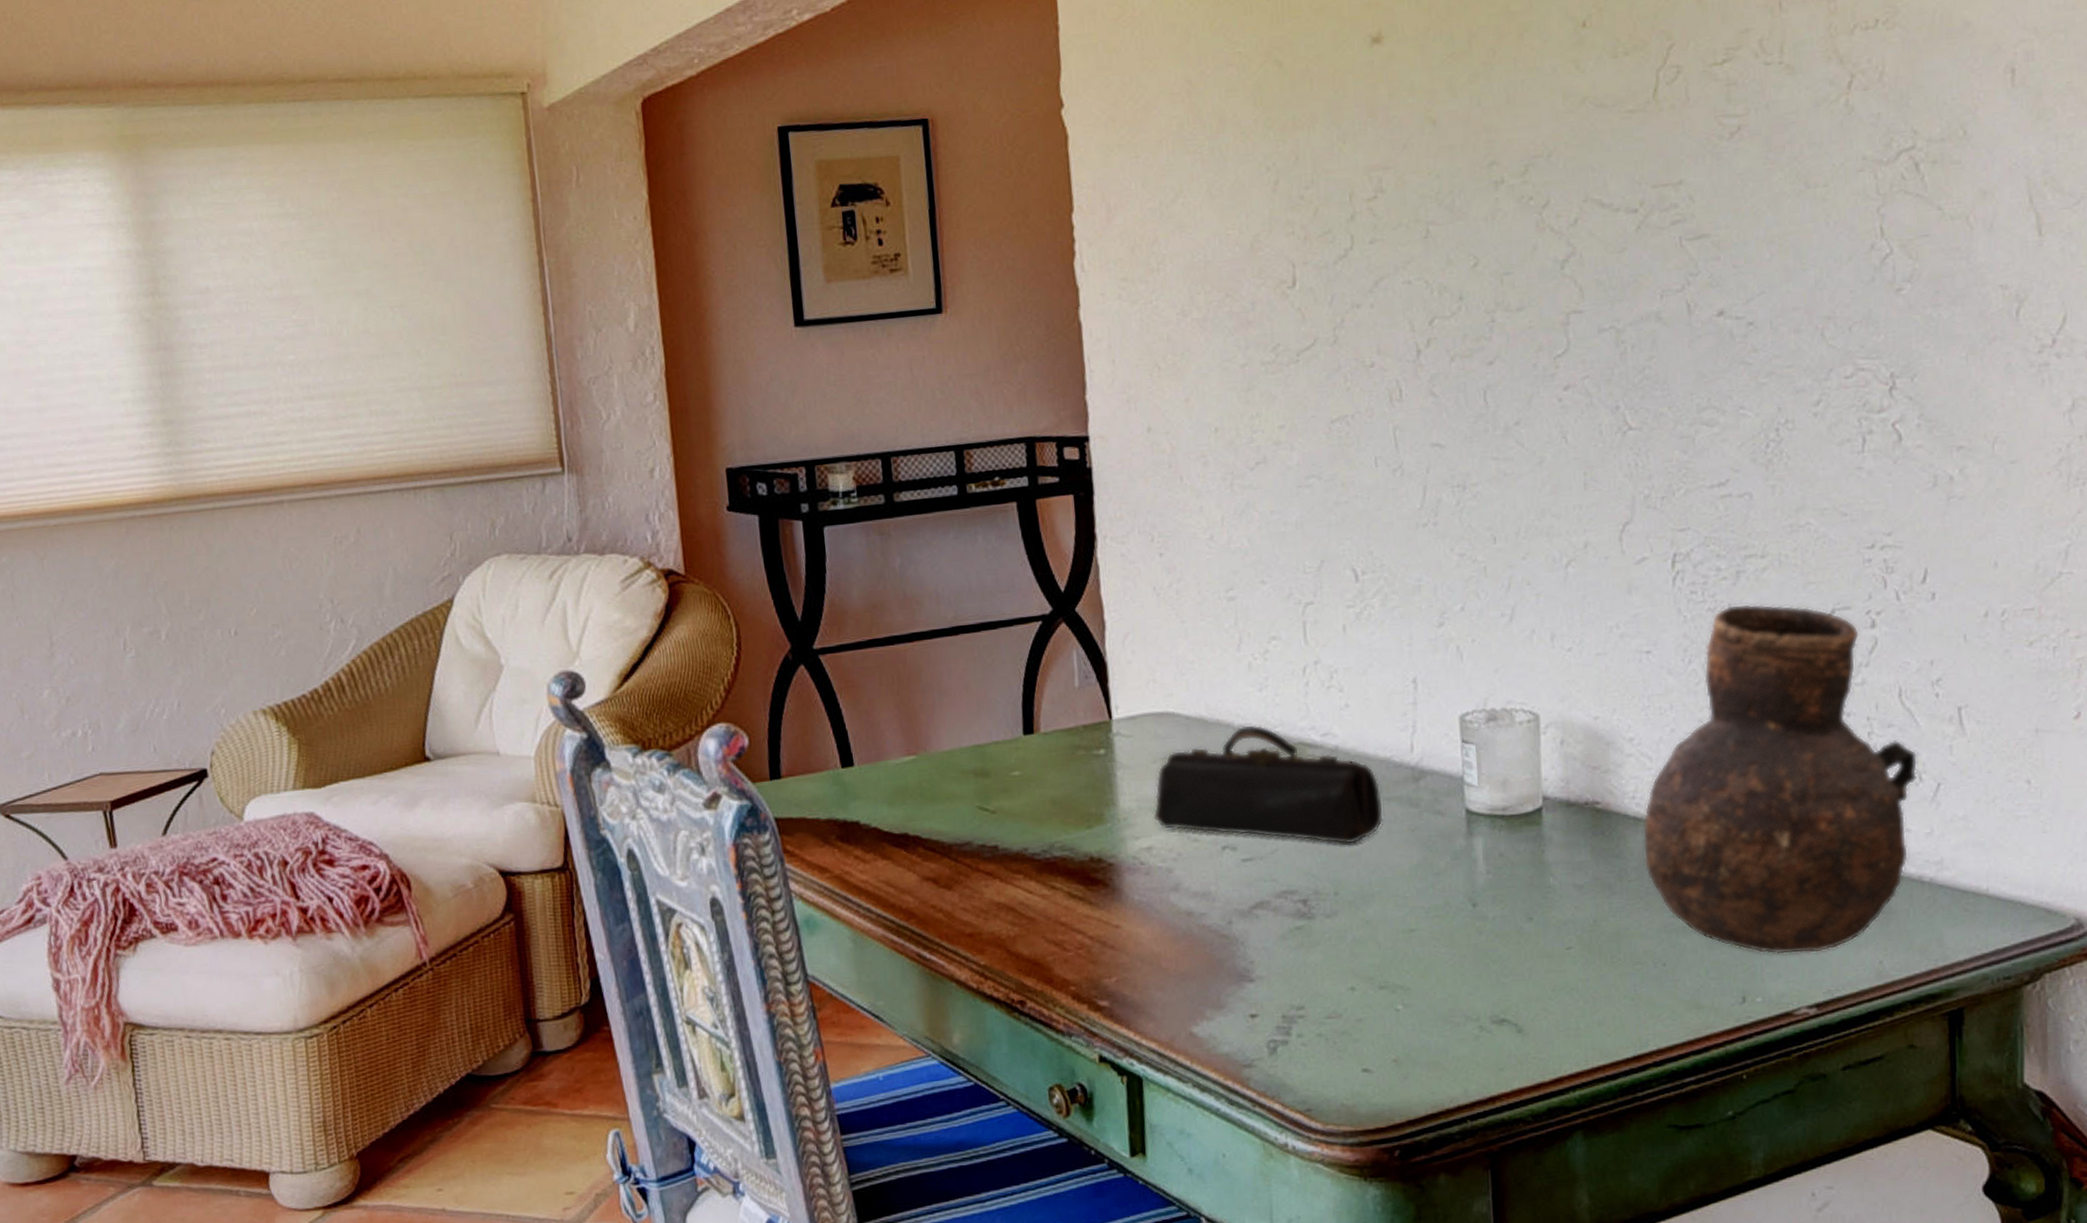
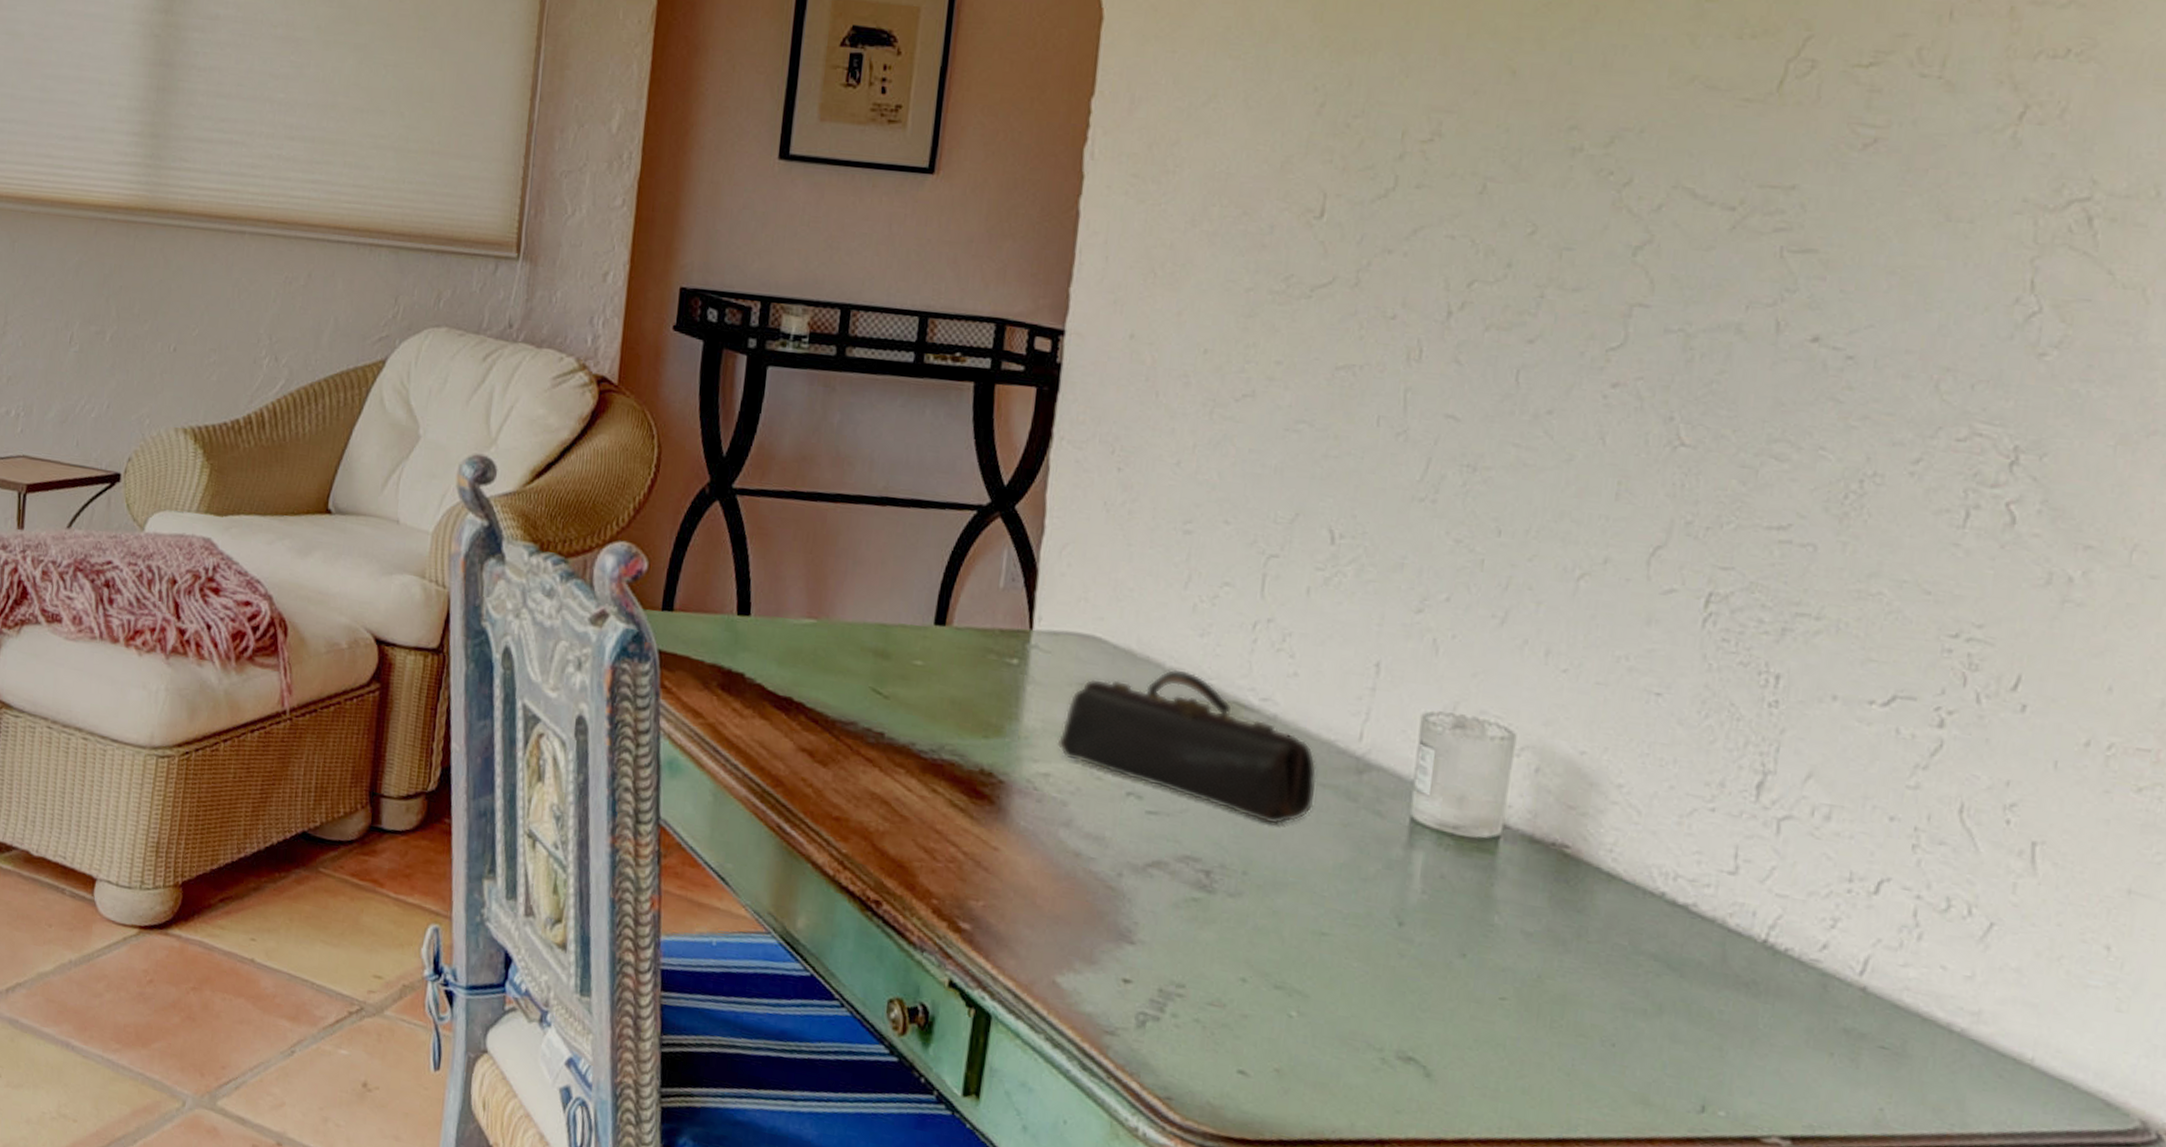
vase: present [1642,603,1918,955] -> none [1609,664,1971,1080]

